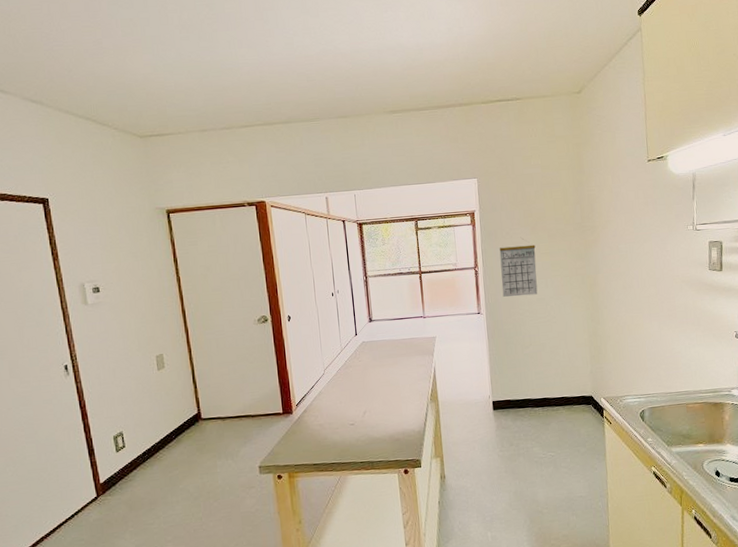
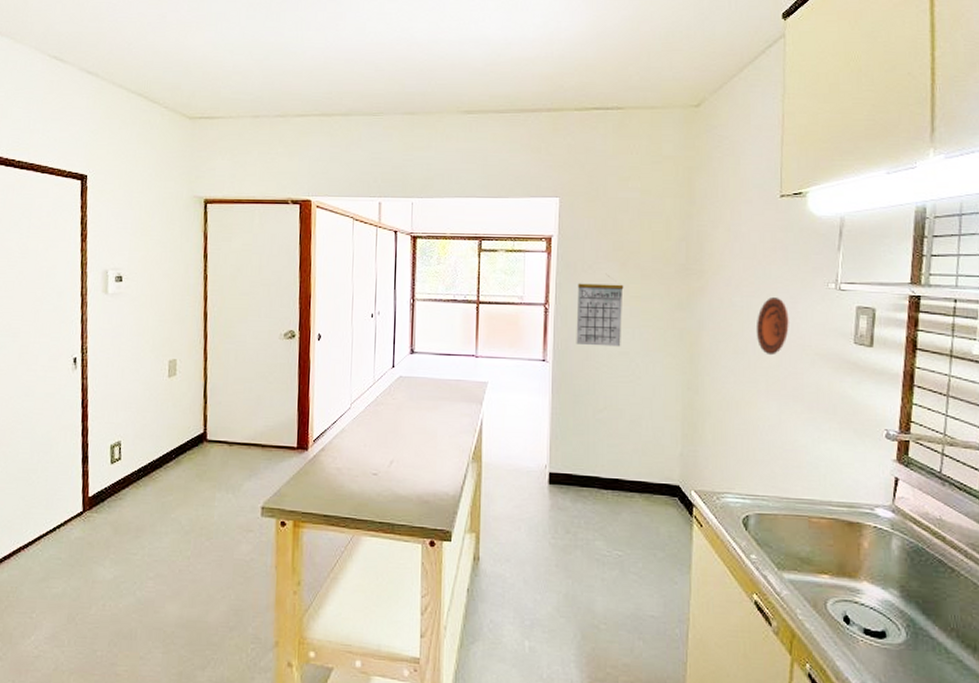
decorative plate: none [638,241,662,287] -> present [756,298,789,356]

